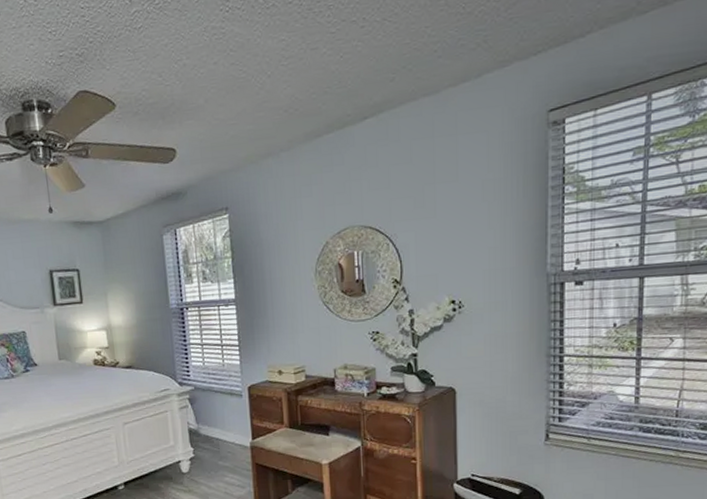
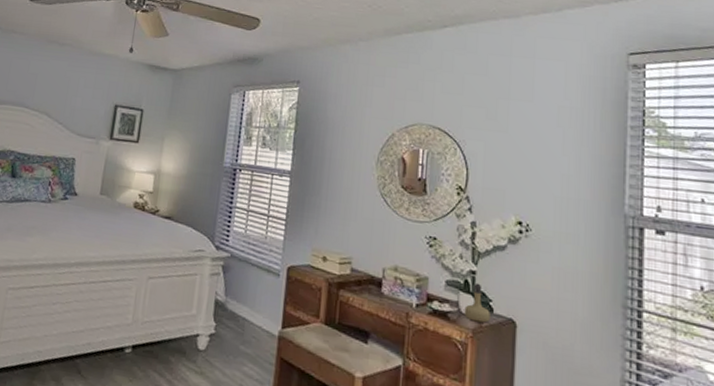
perfume bottle: none [410,363,433,397] -> present [464,283,490,323]

